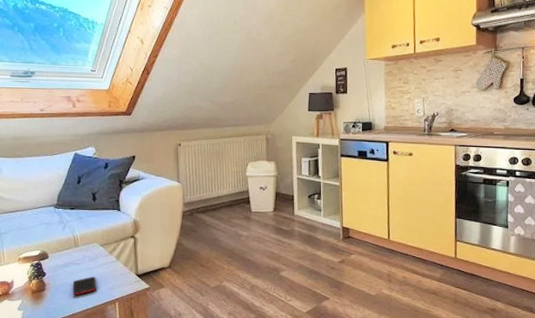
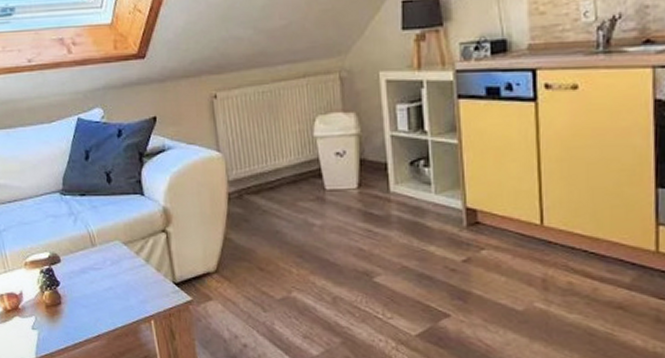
cell phone: present [72,276,97,296] -> none [93,285,125,312]

